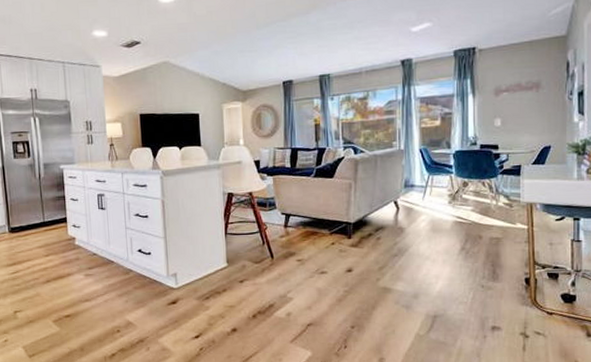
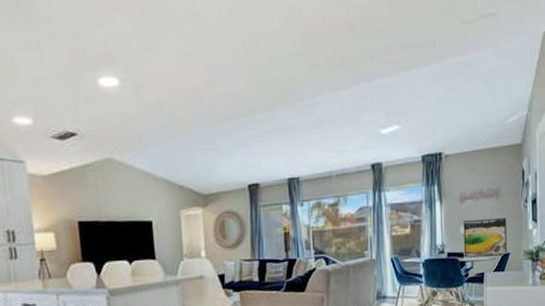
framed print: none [498,110,548,150] -> present [463,217,507,258]

